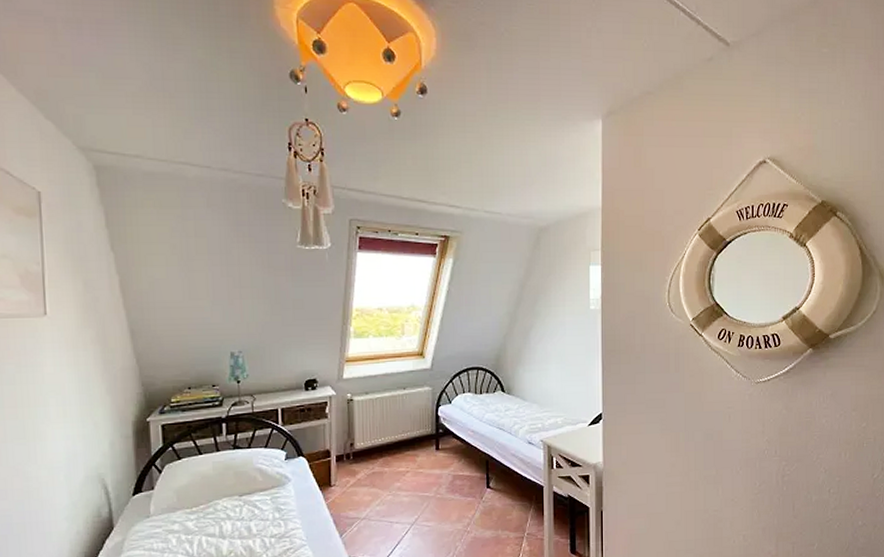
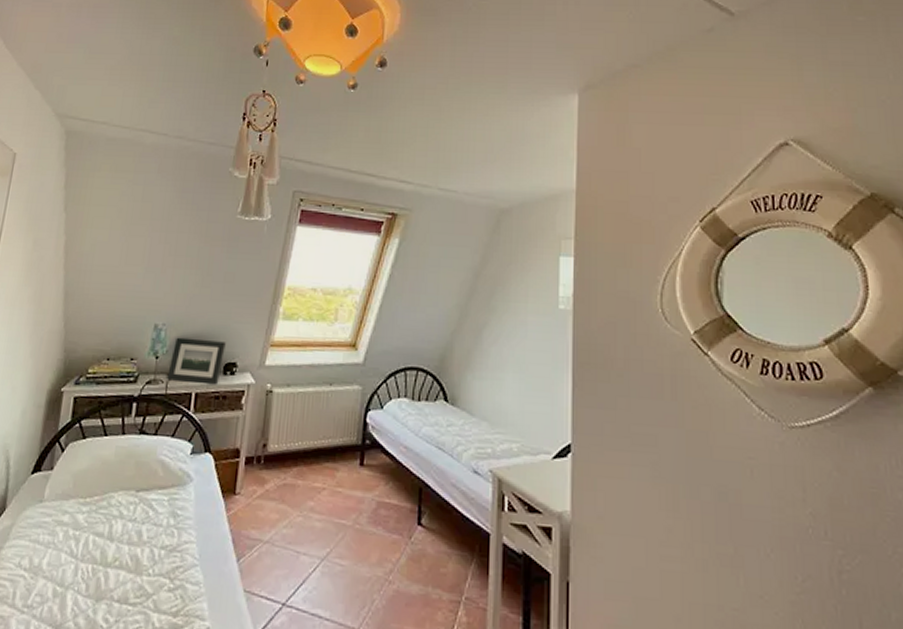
picture frame: none [251,361,304,401] -> present [167,337,226,385]

